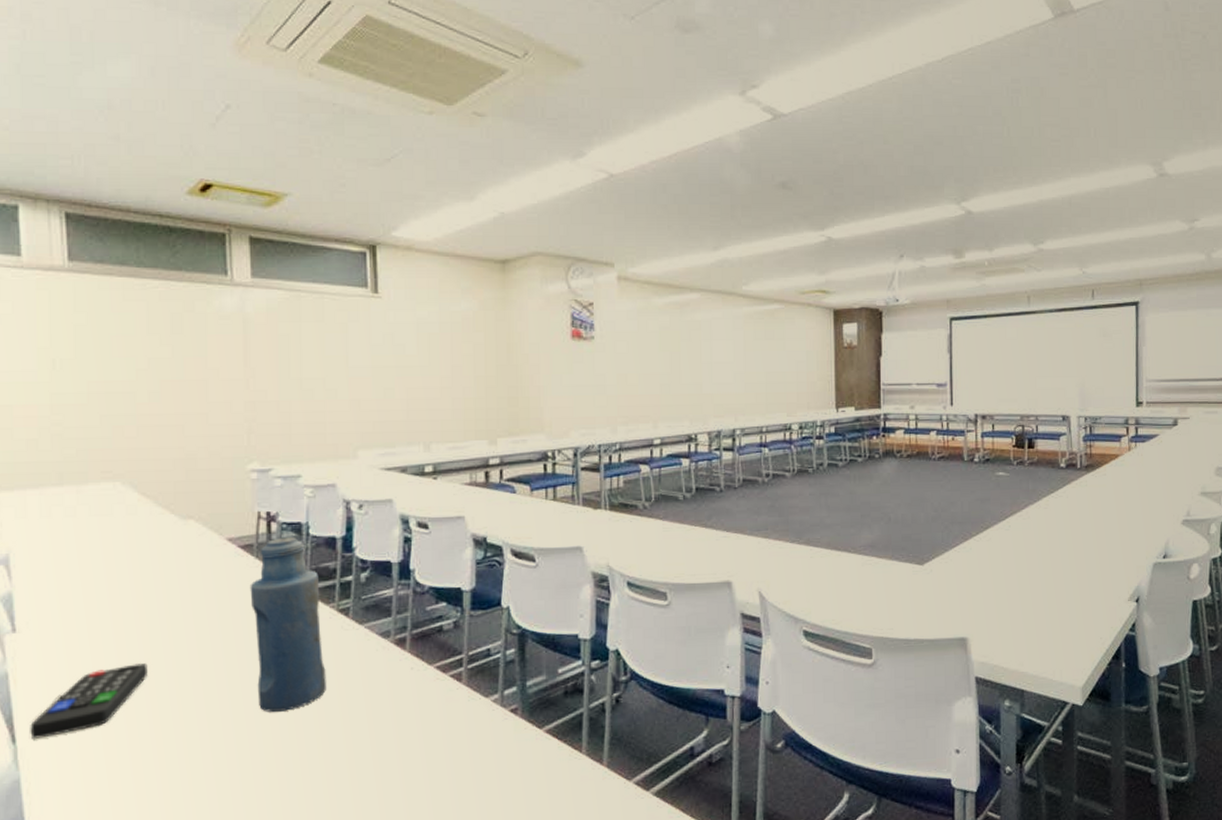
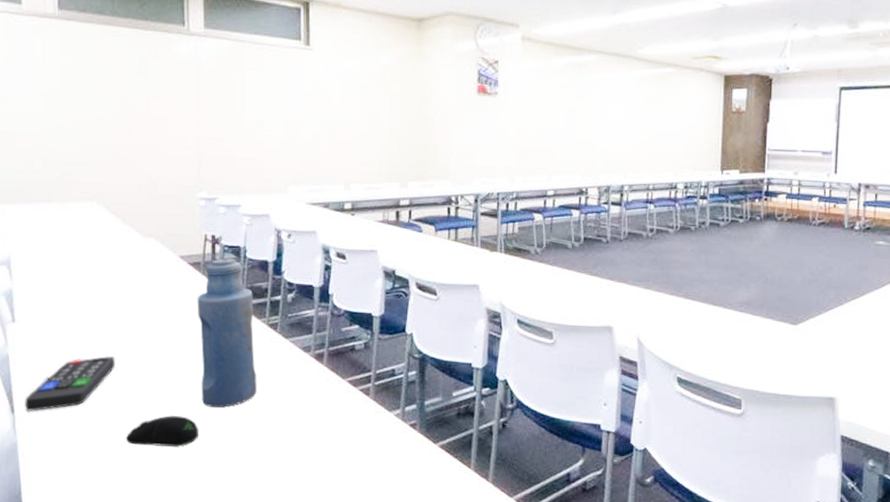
computer mouse: none [163,726,255,766] -> present [125,416,198,447]

